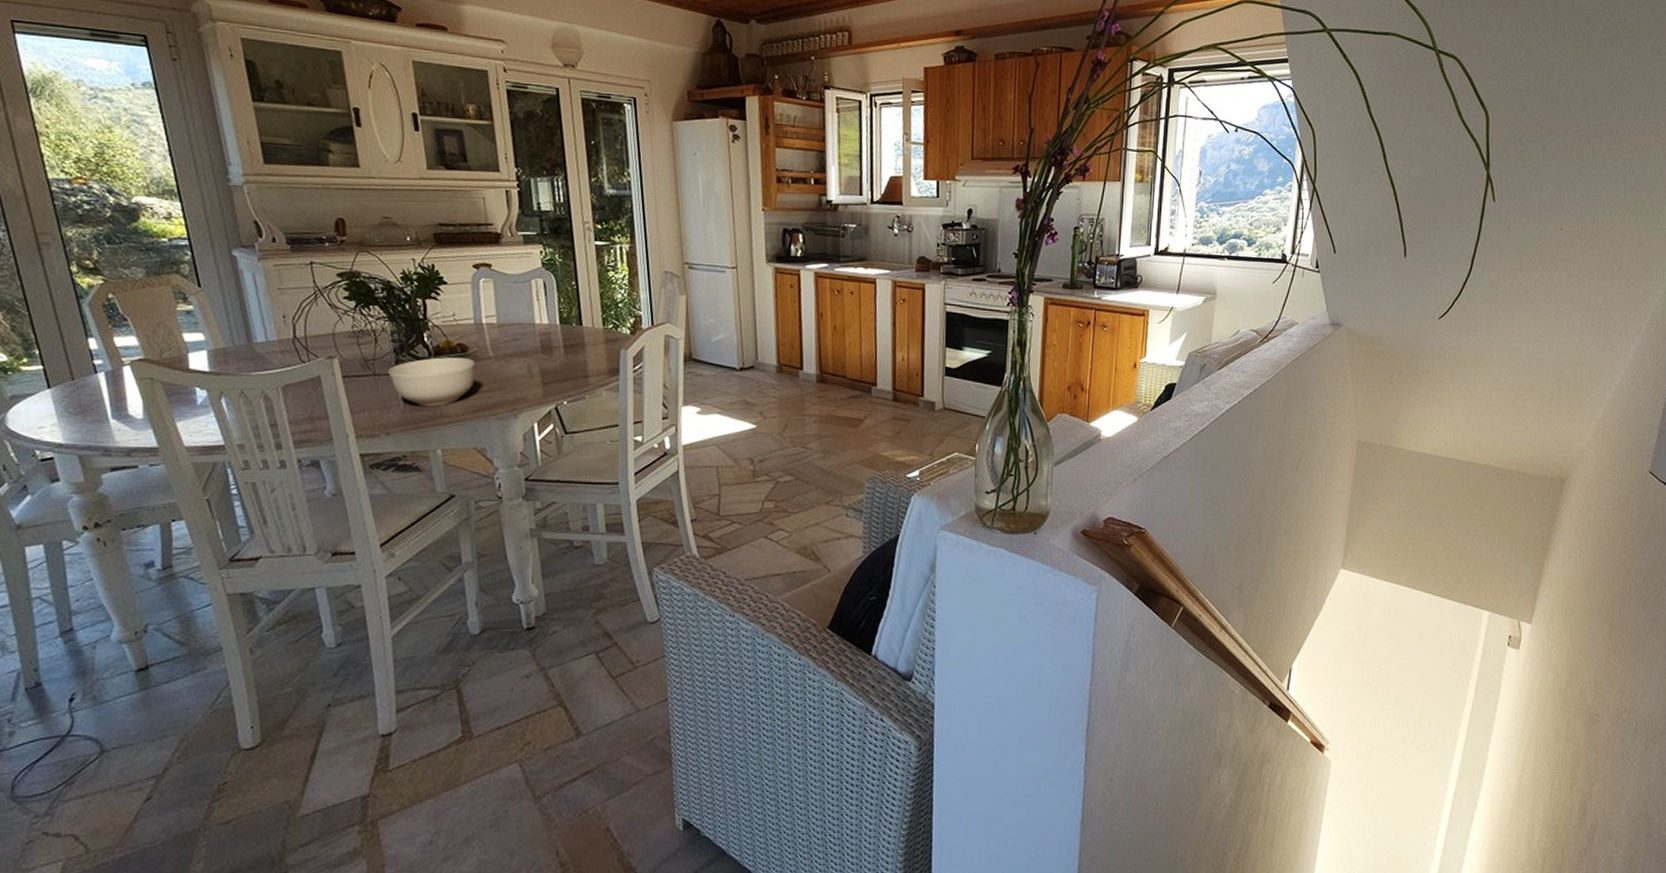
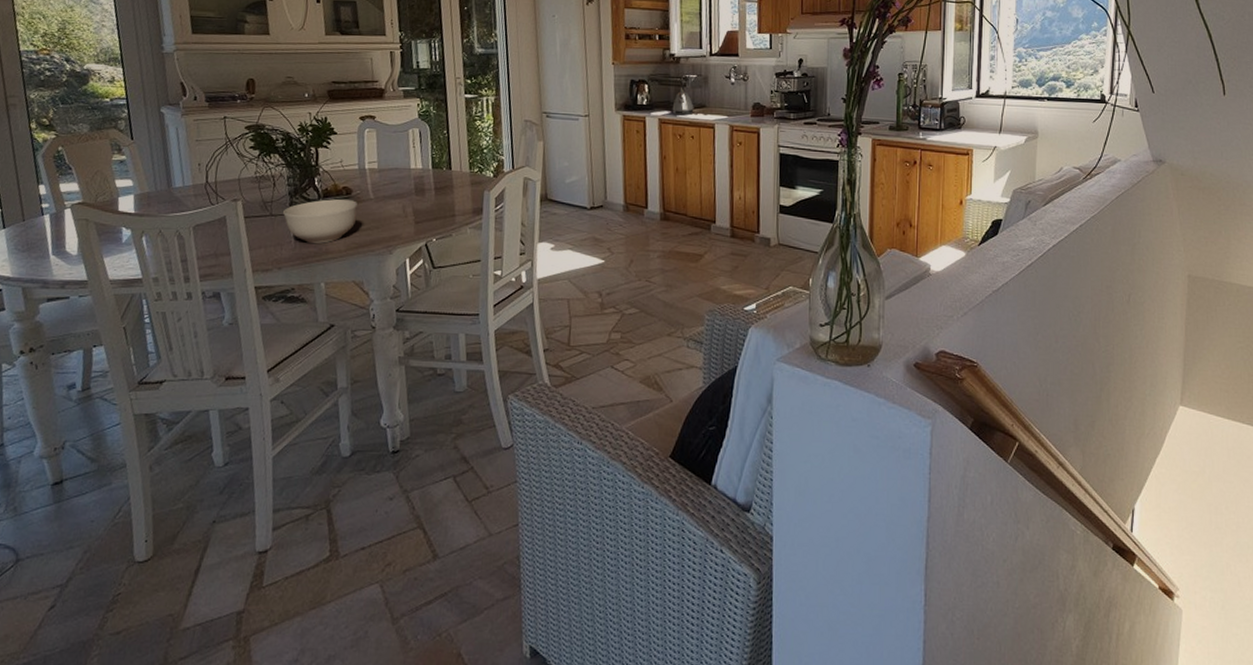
kettle: none [829,231,854,270] -> present [672,81,694,116]

